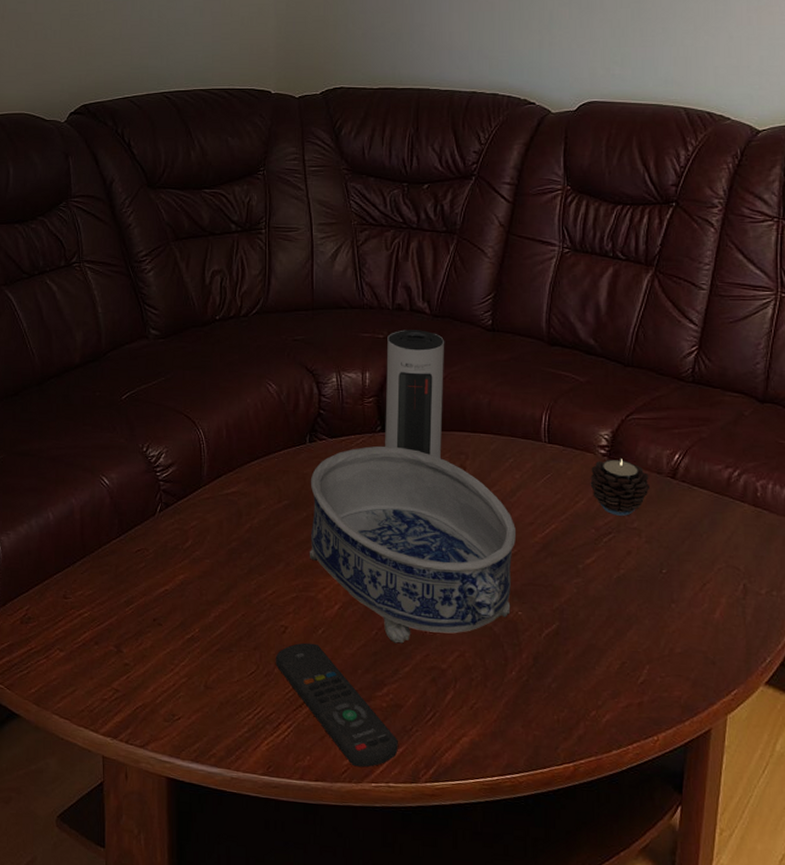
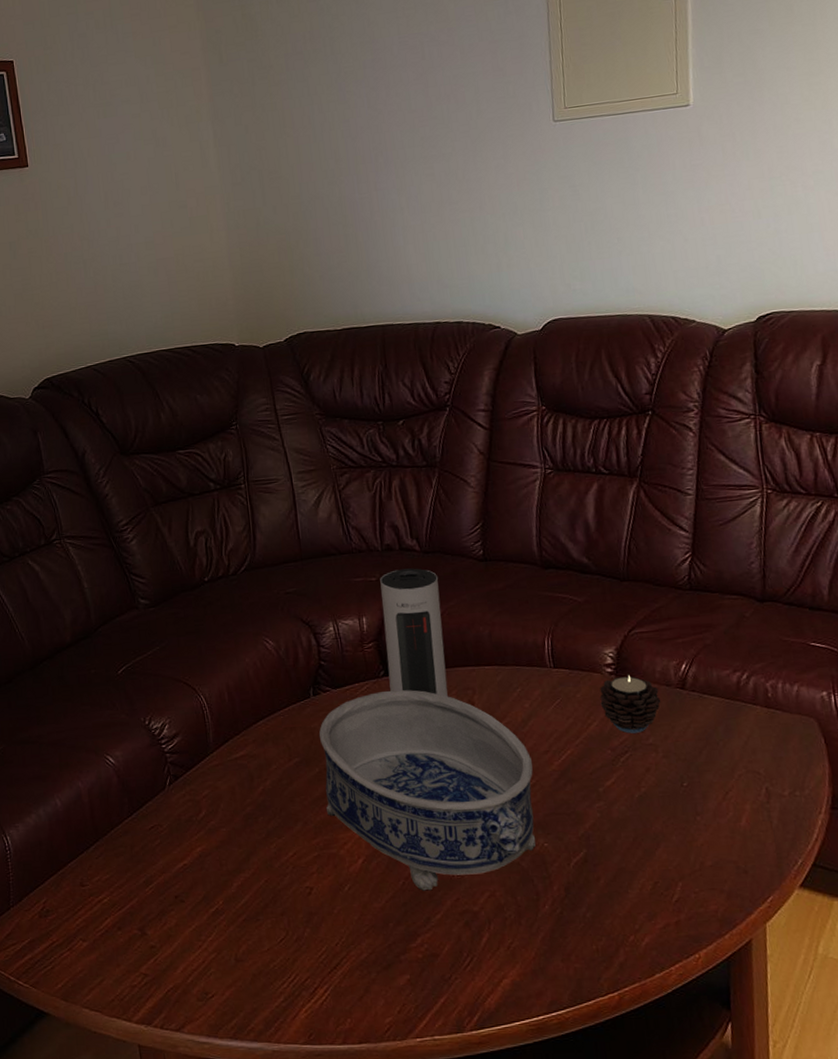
remote control: present [275,643,398,768] -> none [304,901,439,1024]

